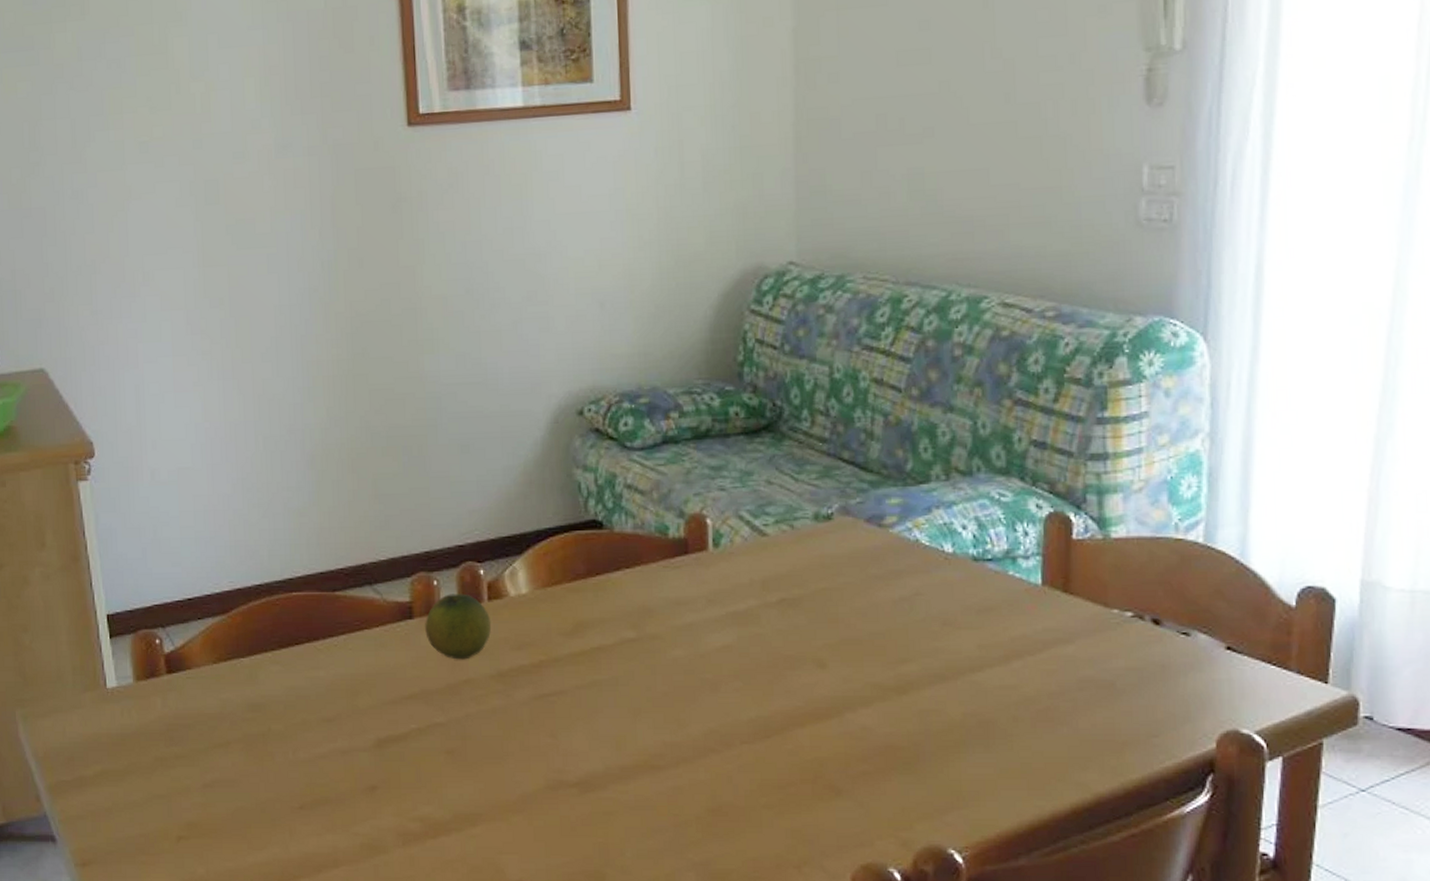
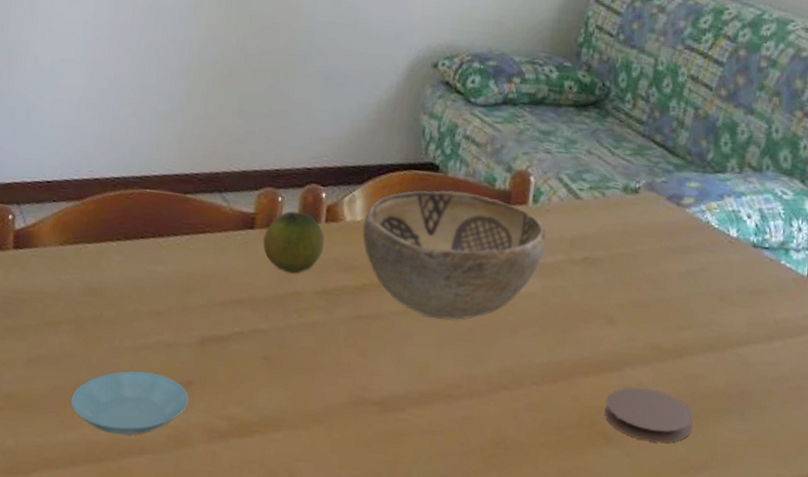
saucer: none [255,782,376,850] -> present [71,371,189,436]
decorative bowl: none [529,546,735,686] -> present [362,190,546,320]
coaster: none [828,732,930,789] -> present [605,387,693,444]

